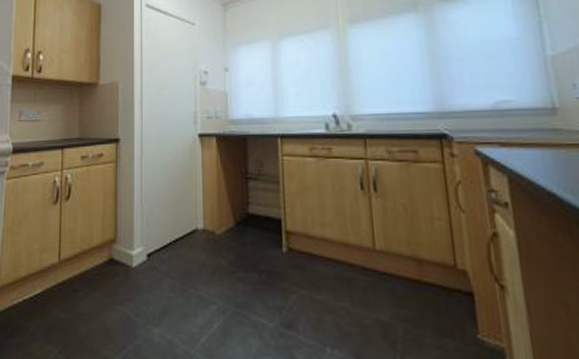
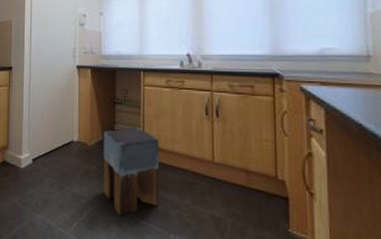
stool: none [235,209,309,325] -> present [103,127,160,216]

